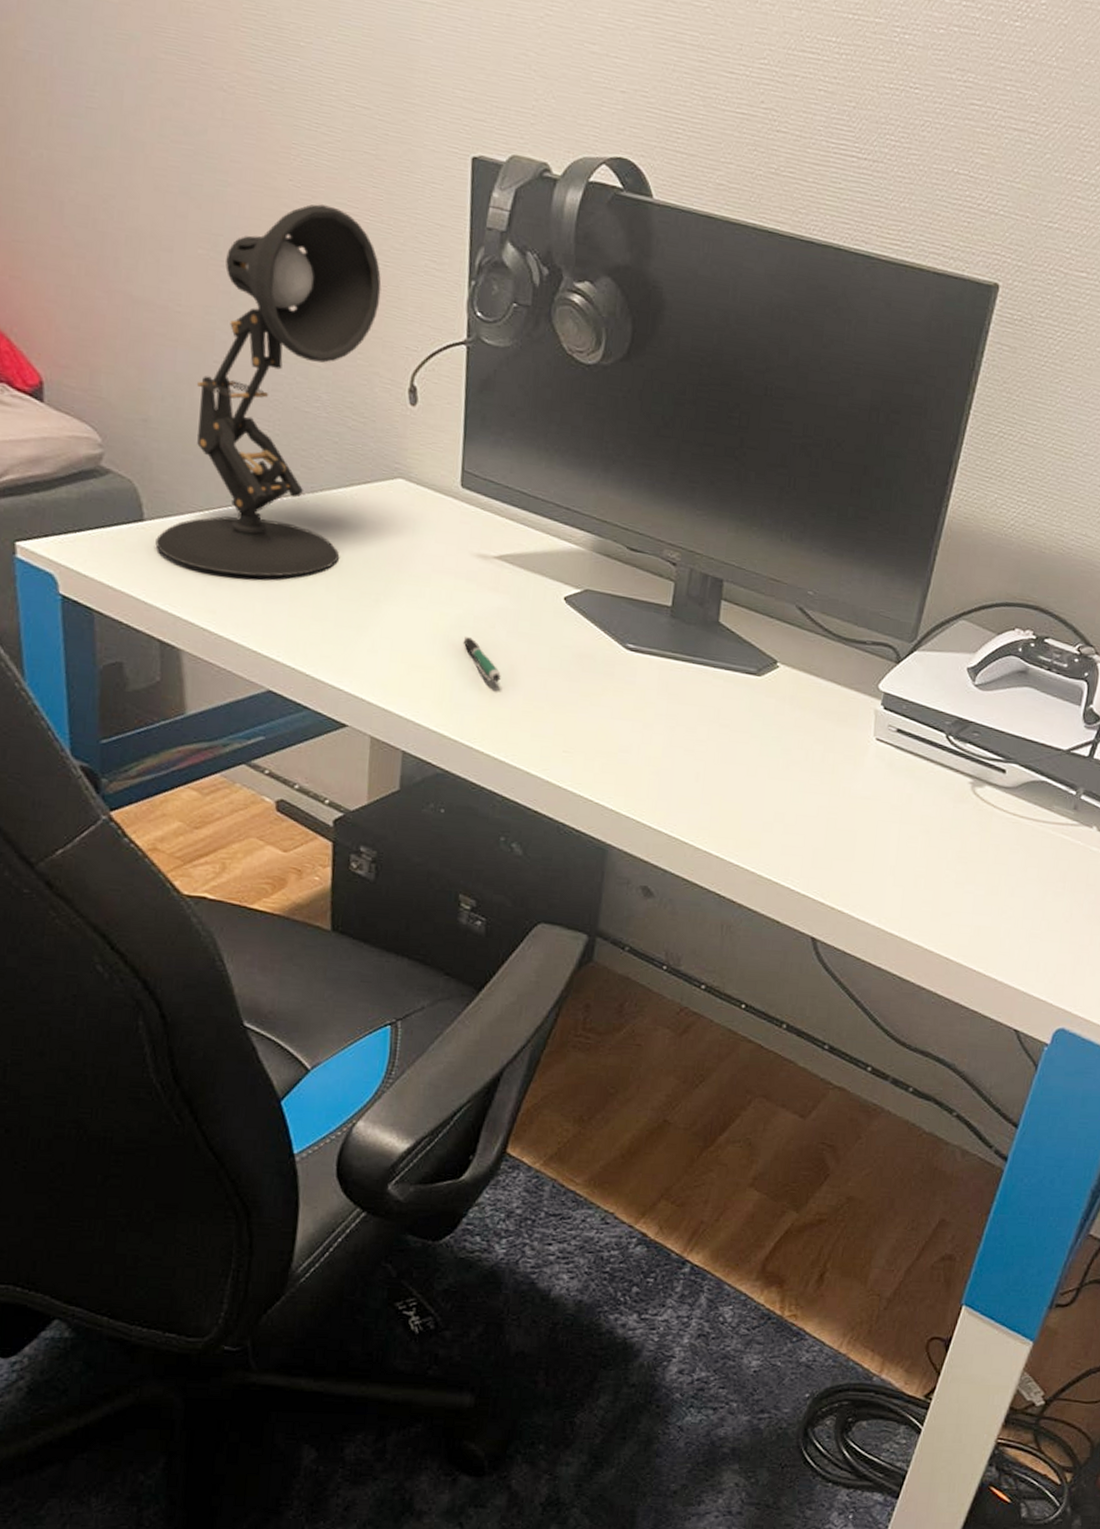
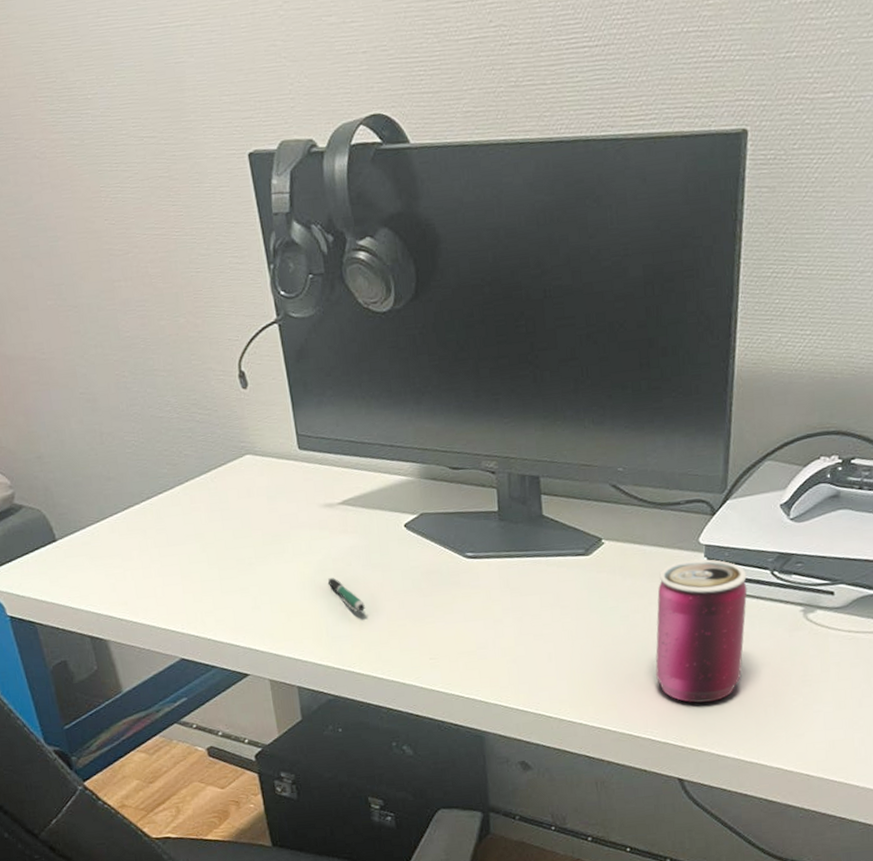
desk lamp: present [155,204,382,577] -> none [69,233,214,571]
can: none [808,704,921,861] -> present [655,559,748,703]

